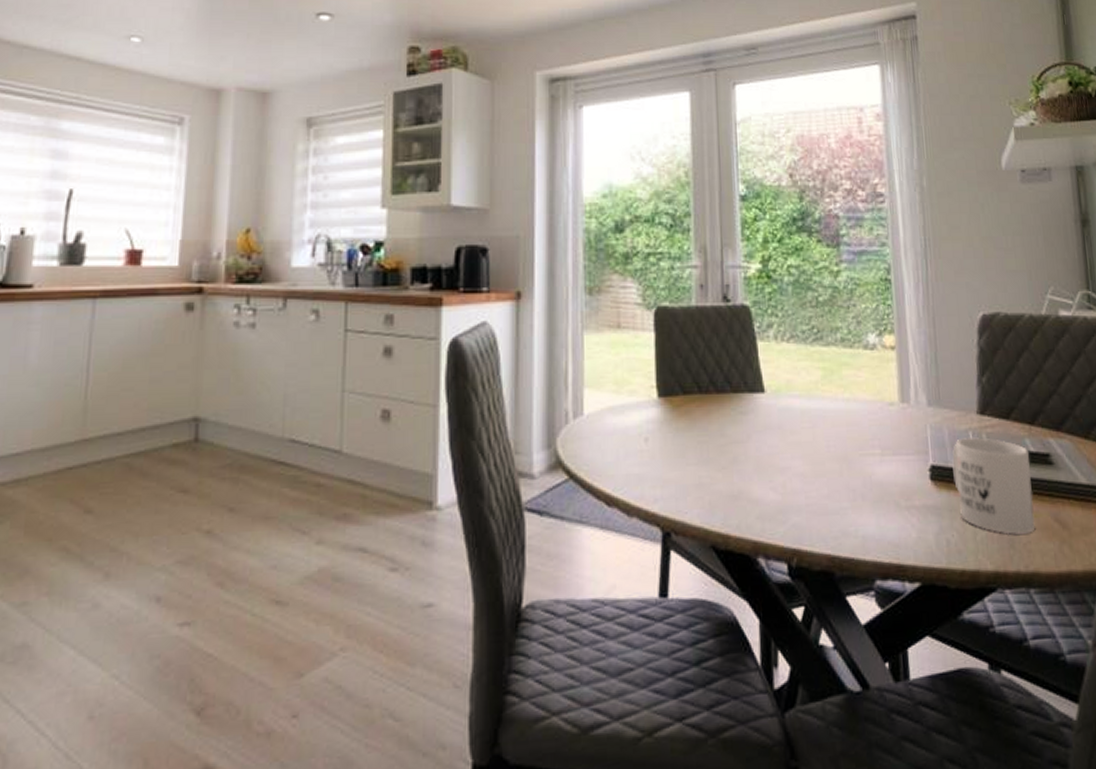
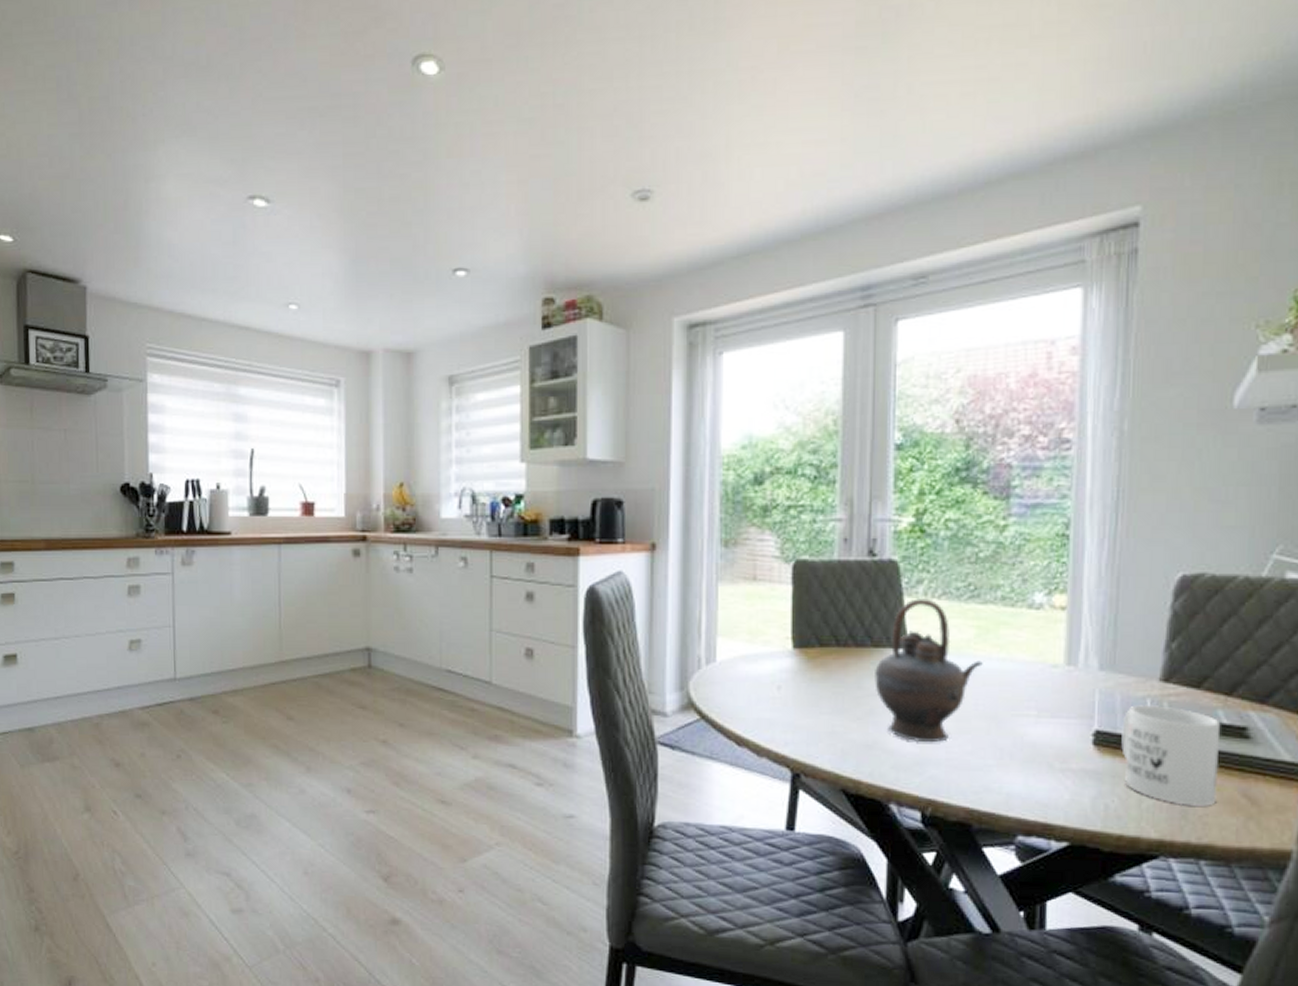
teapot: none [735,342,831,490] -> present [875,598,983,743]

